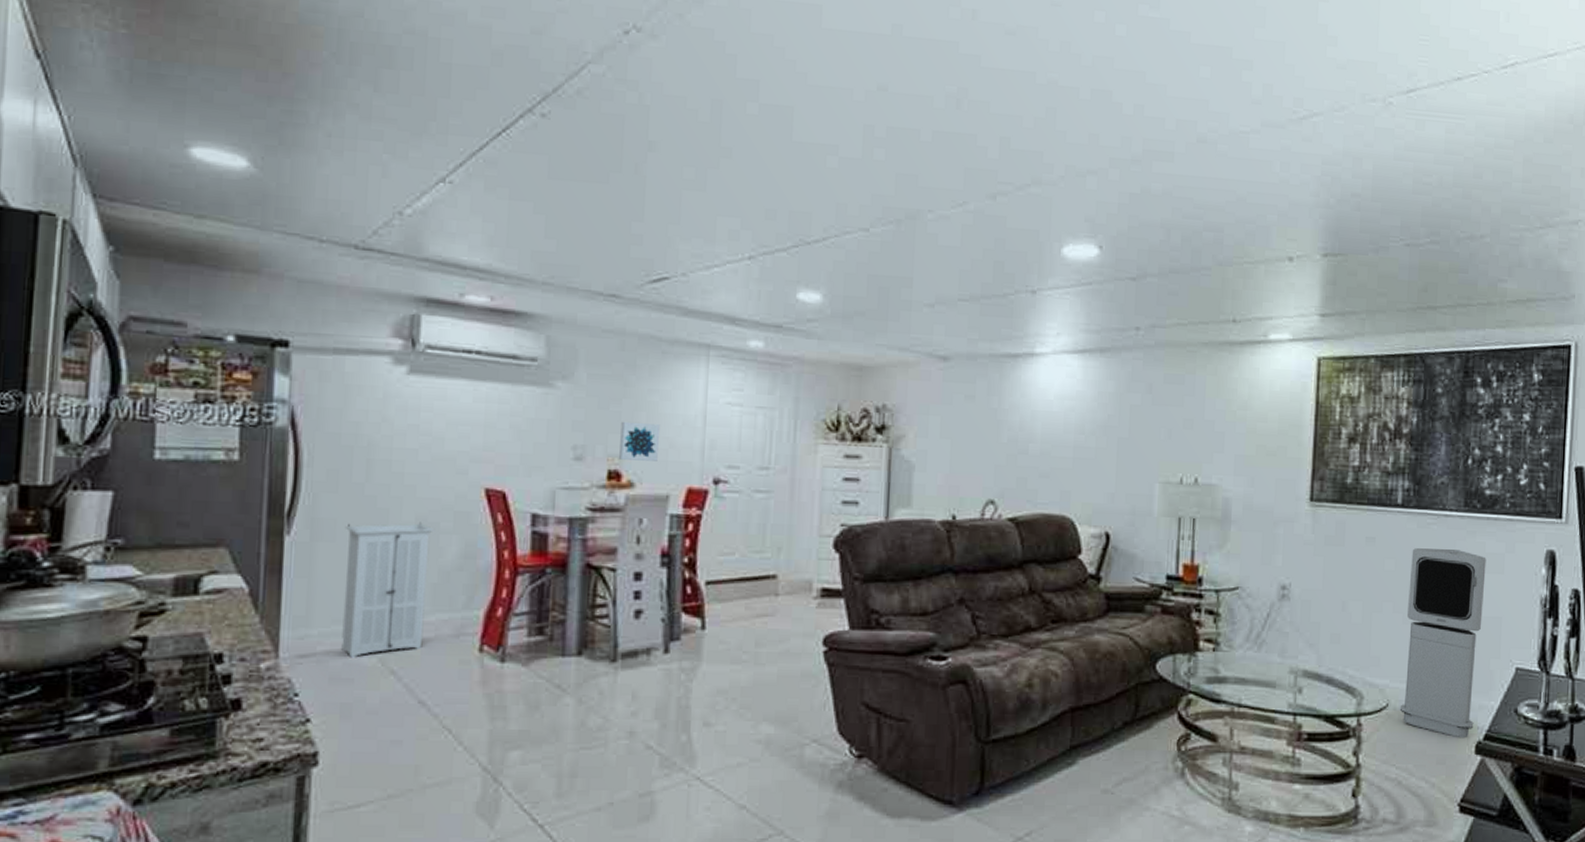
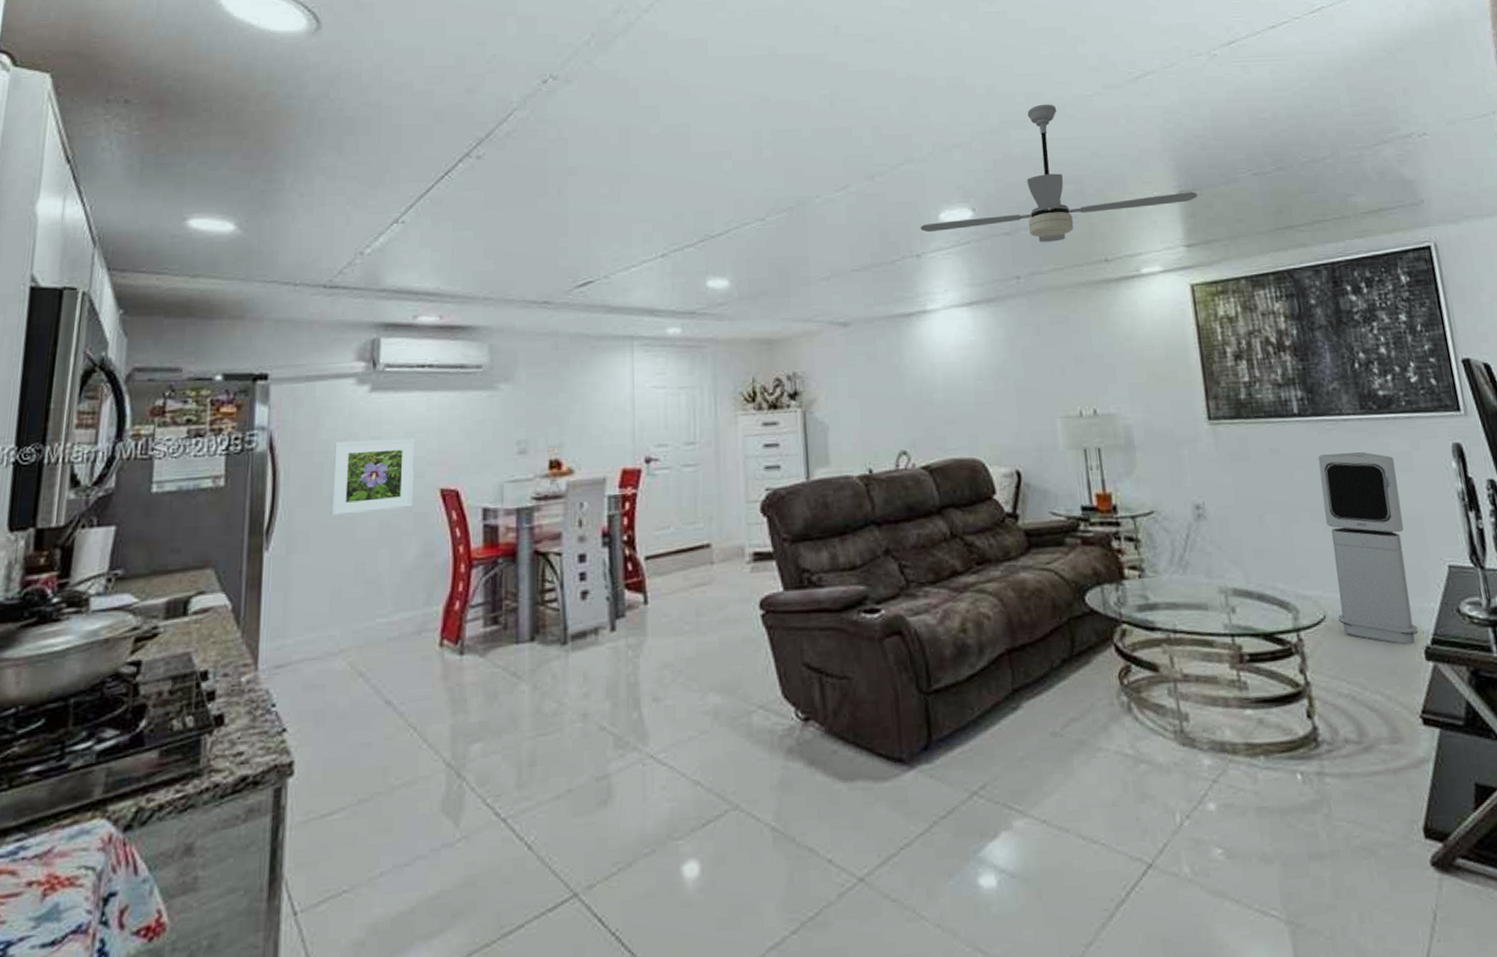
storage cabinet: present [341,521,435,658] -> none [314,526,397,664]
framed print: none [361,425,458,506] -> present [330,438,415,516]
wall art: present [619,421,661,461] -> none [559,413,594,449]
ceiling fan: none [1039,135,1343,294] -> present [920,104,1198,242]

